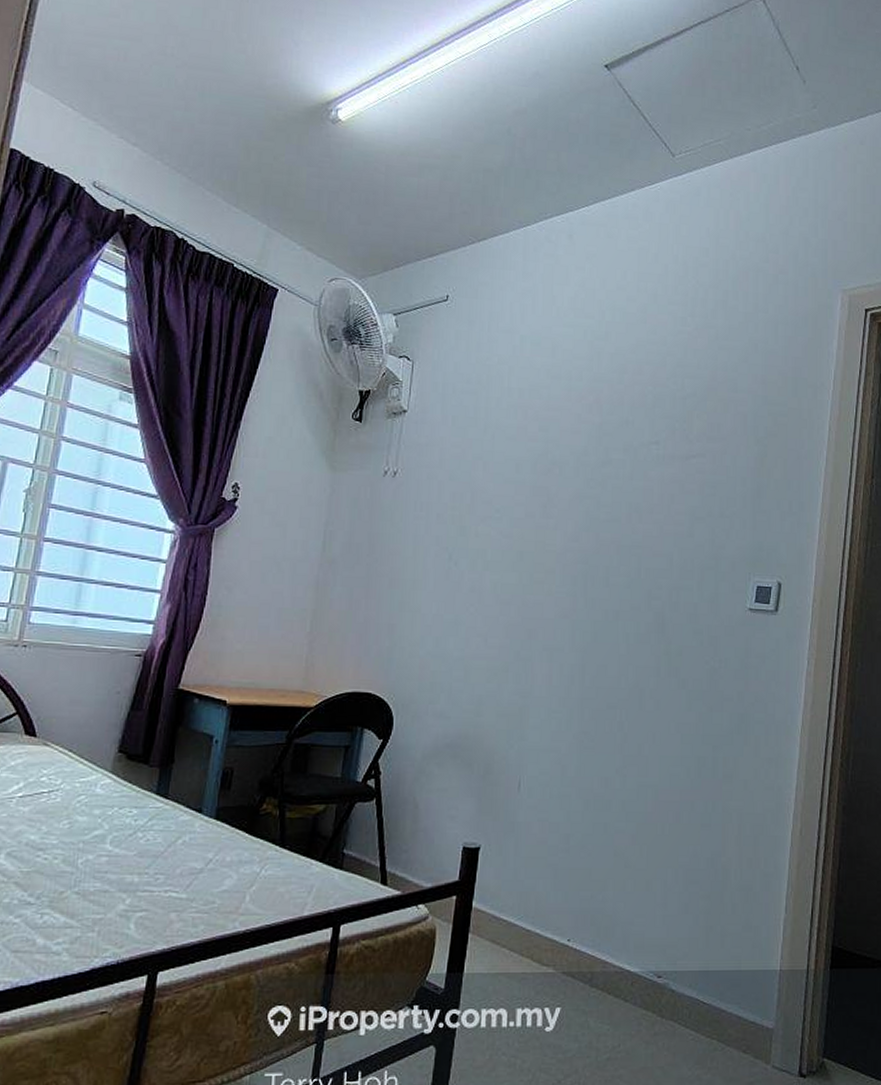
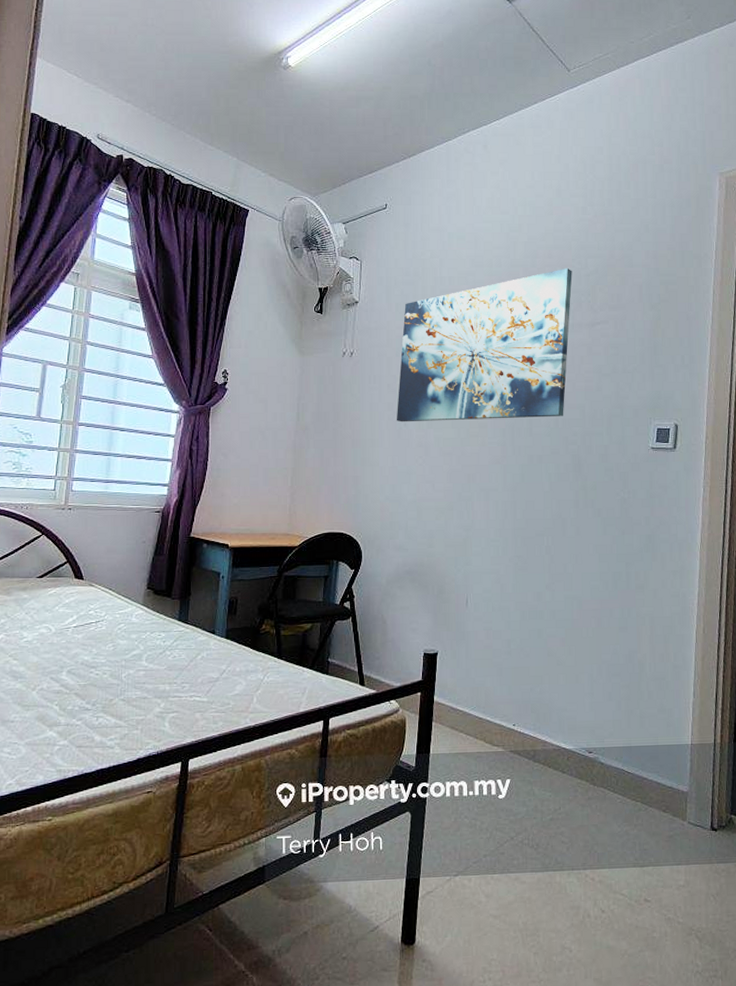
wall art: none [446,387,666,566] -> present [397,268,572,422]

